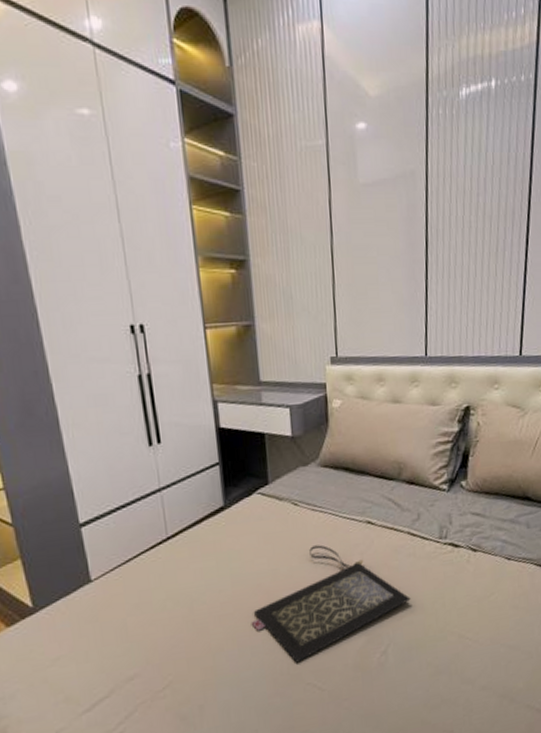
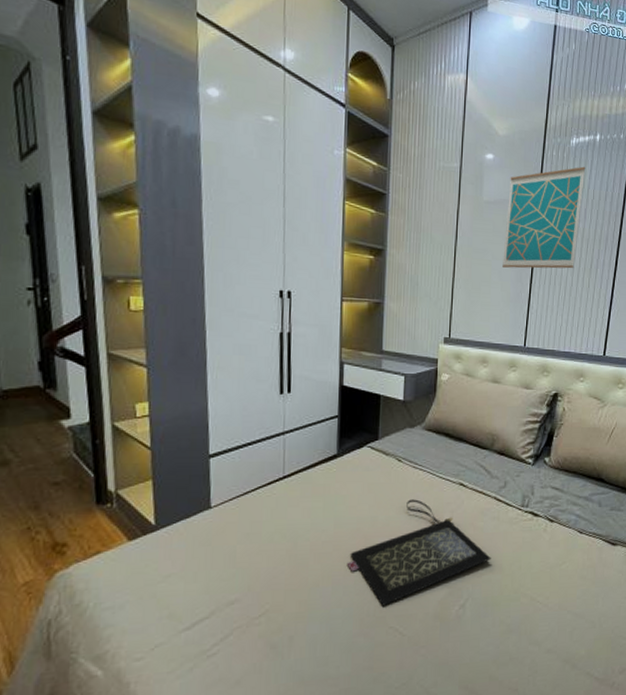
wall art: none [389,124,481,264] -> present [503,166,586,269]

